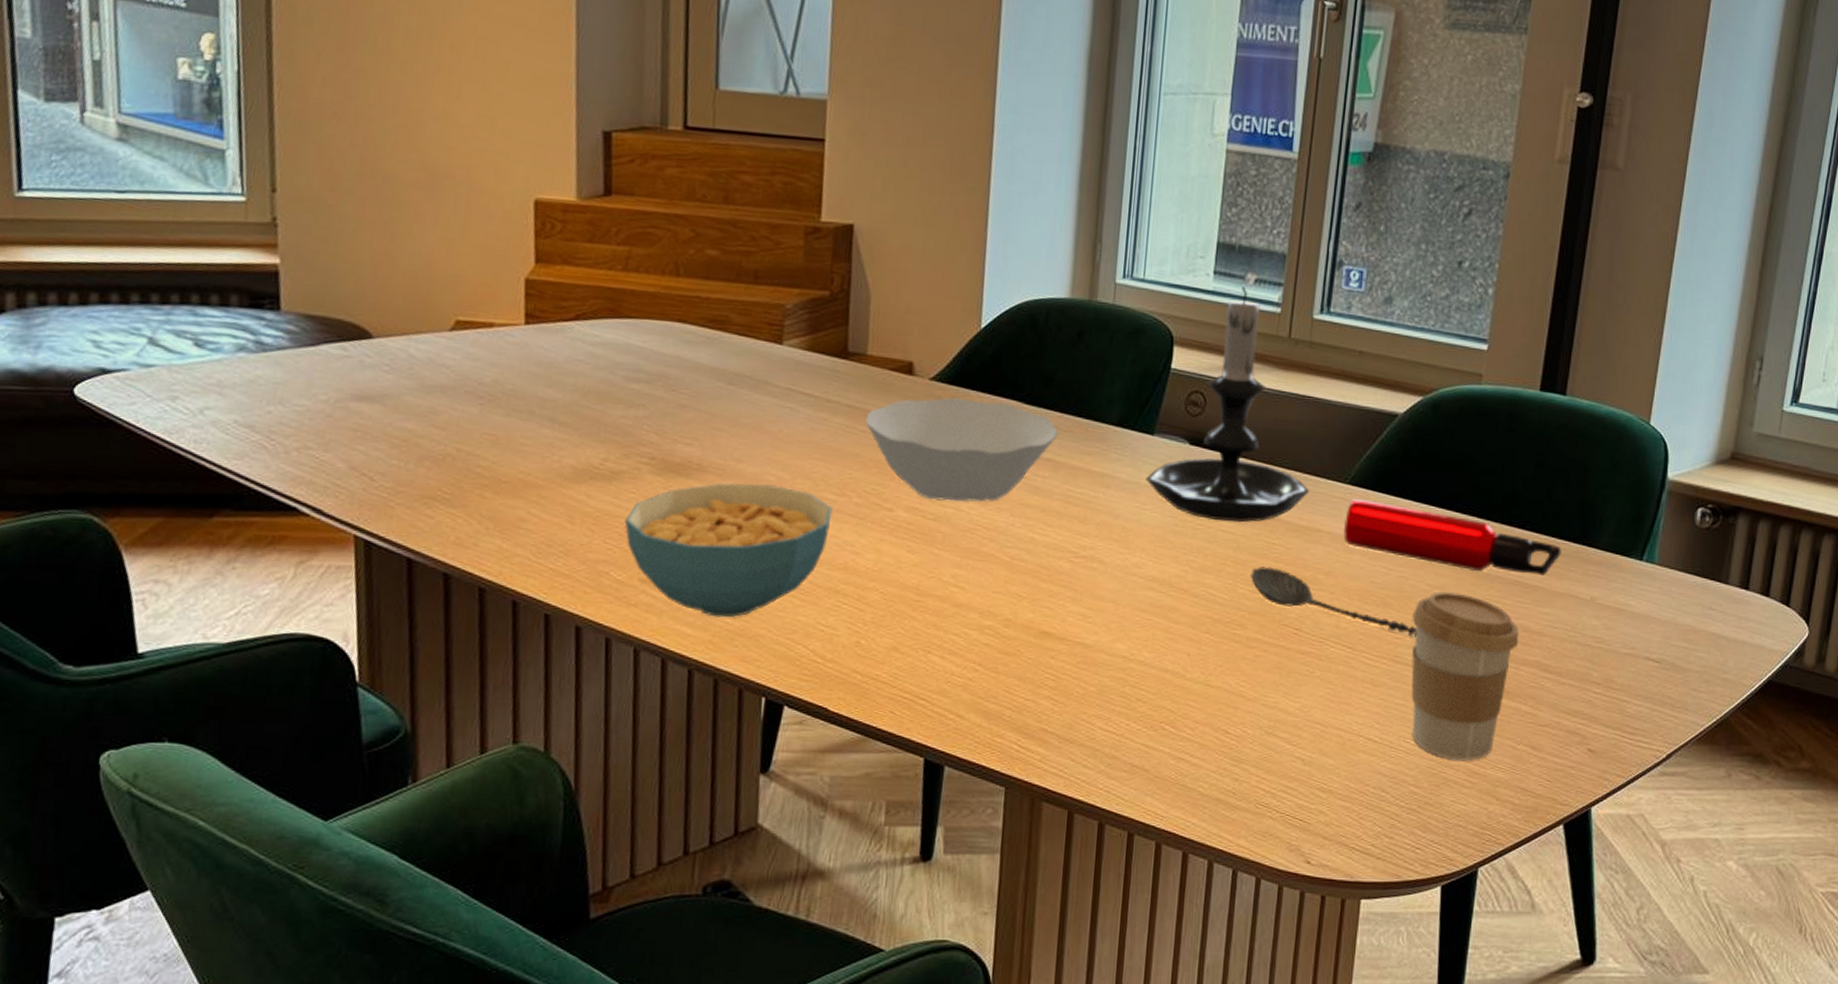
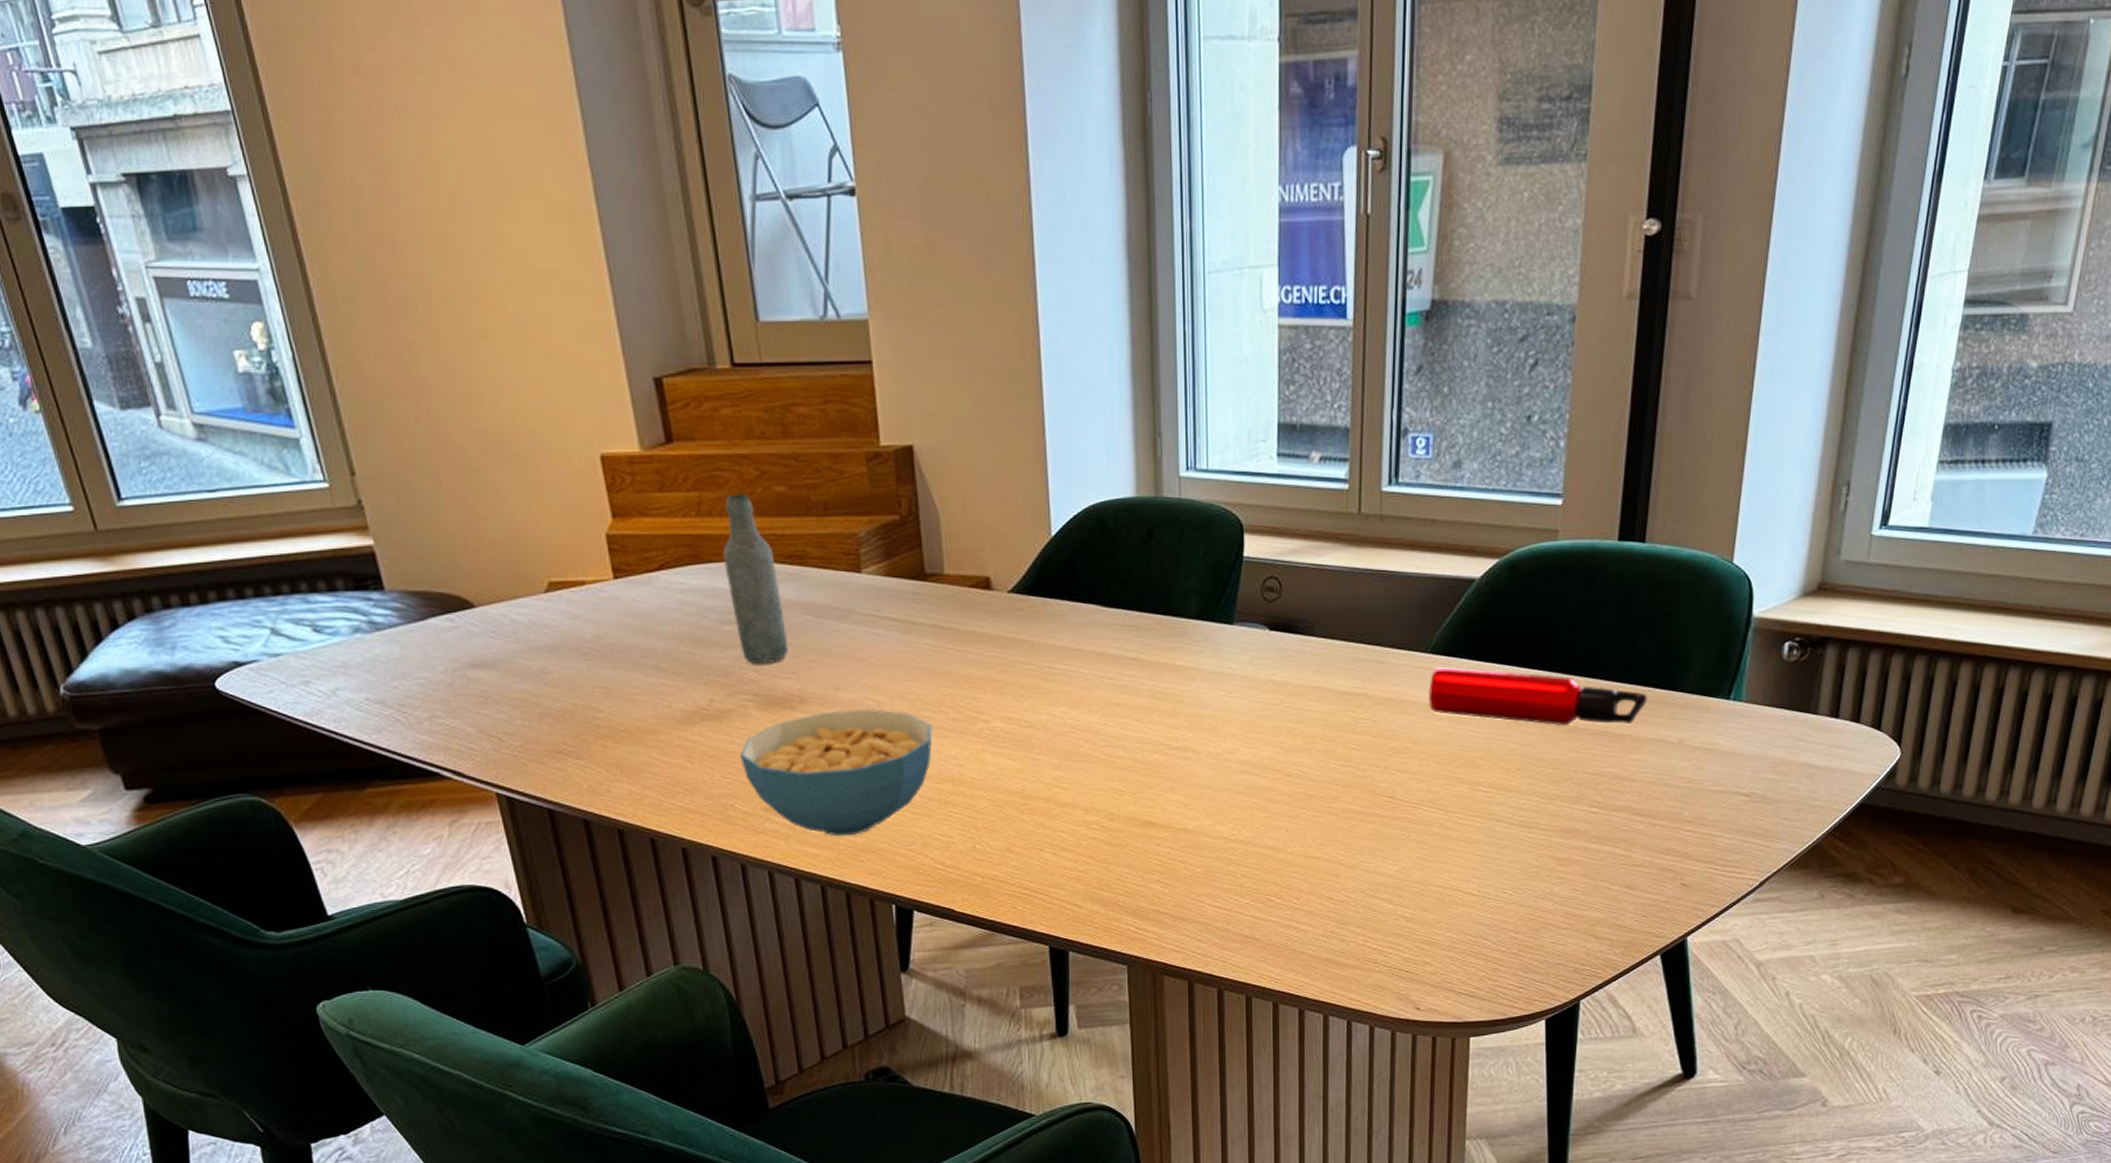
bottle: none [642,251,696,427] -> present [723,492,789,664]
bowl: present [865,397,1059,502] -> none [951,607,1140,708]
candle holder: present [1146,287,1309,523] -> none [1229,466,1391,702]
spoon: present [1250,566,1417,637] -> none [1340,741,1507,794]
coffee cup: present [1411,591,1519,761] -> none [1502,747,1609,905]

